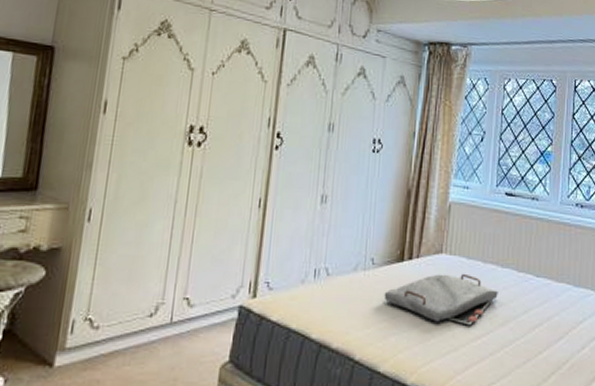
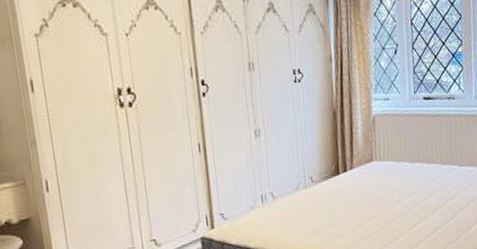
serving tray: present [383,273,498,326] -> none [326,175,427,220]

